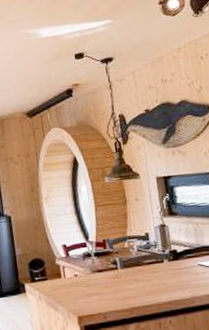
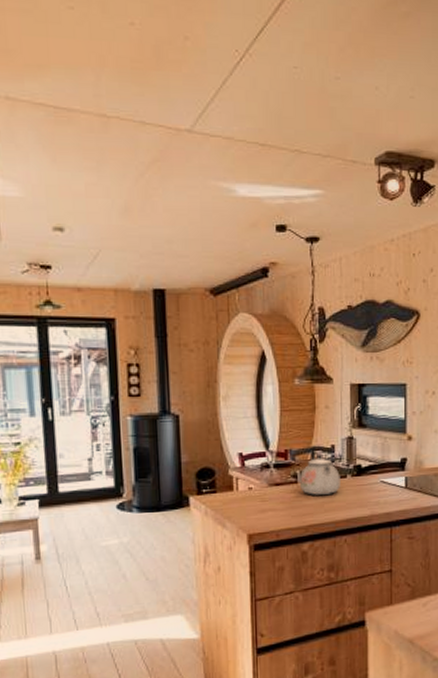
kettle: none [119,234,159,280] -> present [299,445,340,495]

